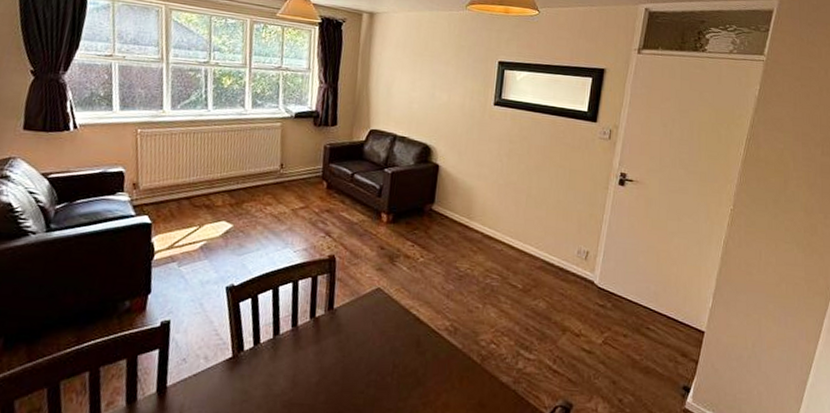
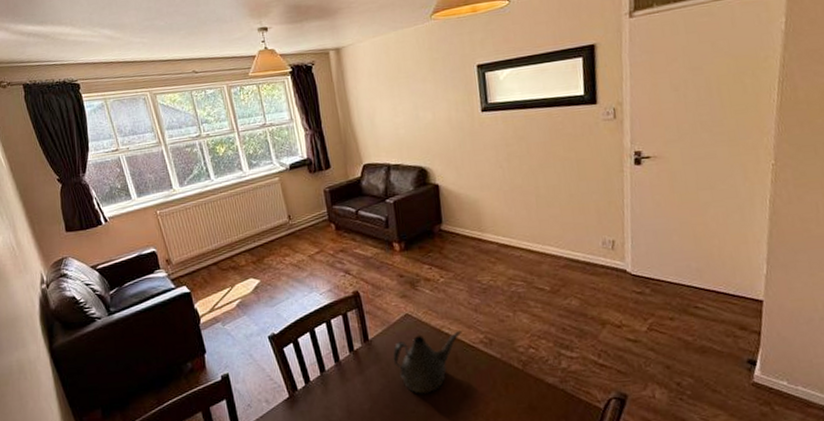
teapot: none [353,311,430,375] -> present [392,329,462,394]

